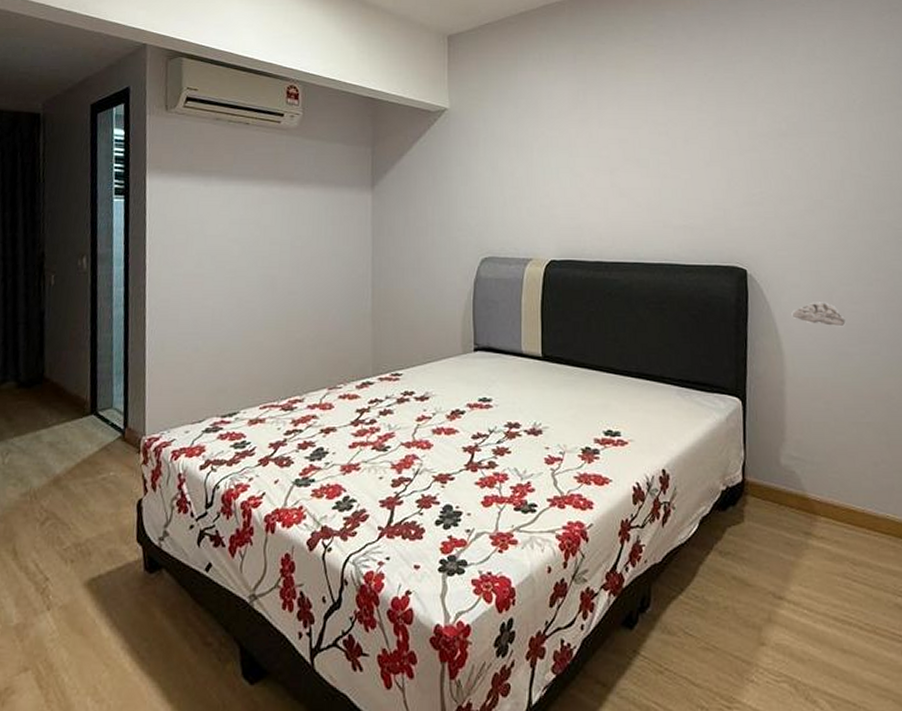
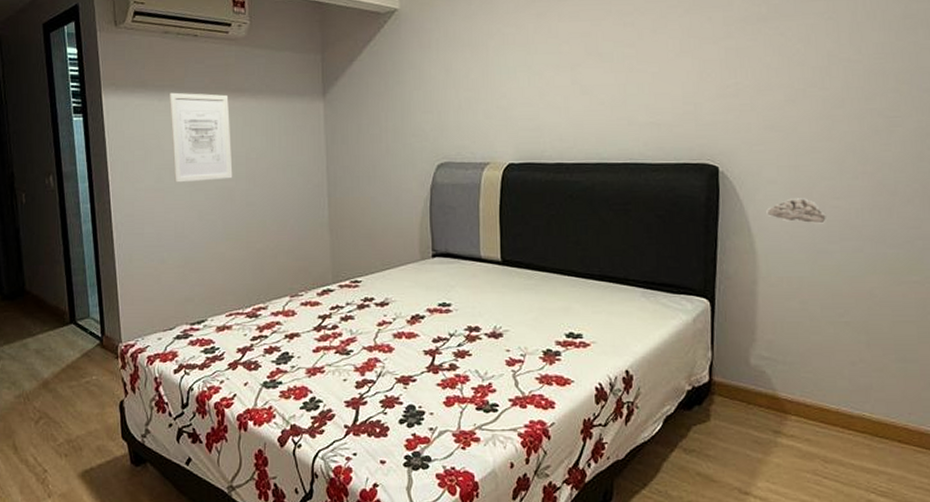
wall art: none [215,178,277,269] -> present [170,92,233,183]

